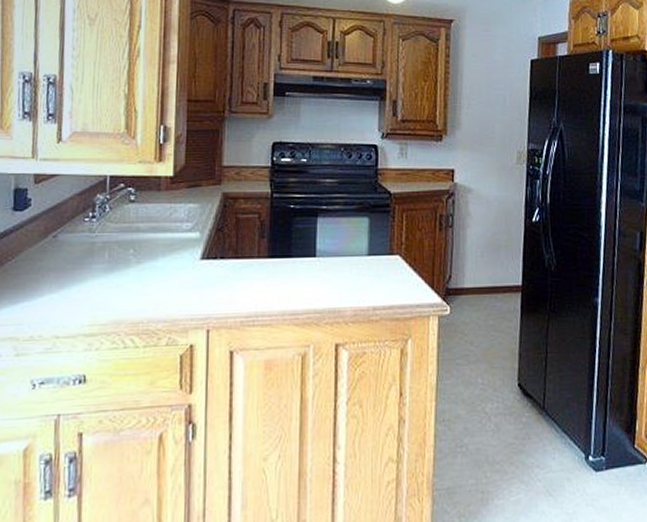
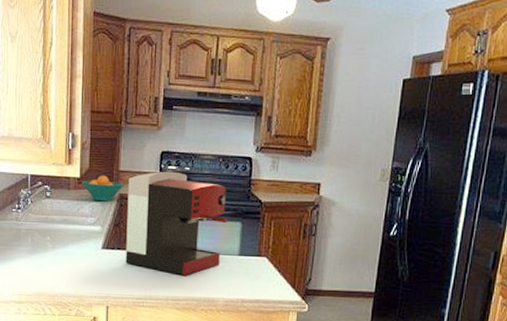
fruit bowl: none [175,172,229,203] -> present [82,175,124,202]
coffee maker: none [231,164,353,285] -> present [125,171,228,276]

